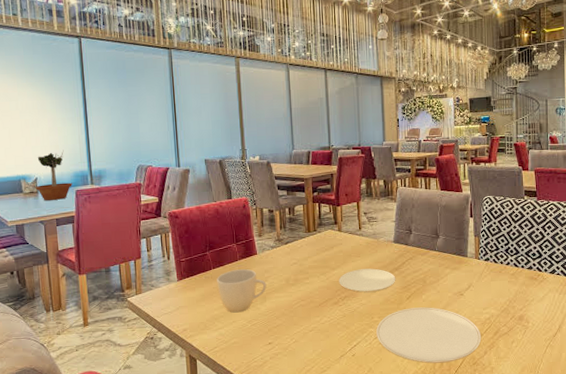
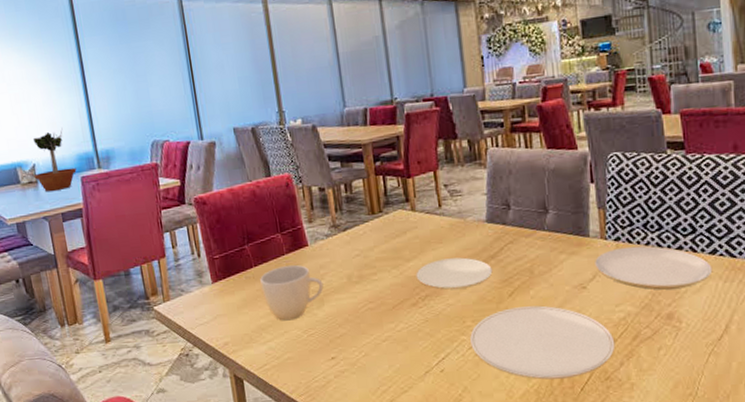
plate: none [470,265,552,298] -> present [595,246,713,290]

